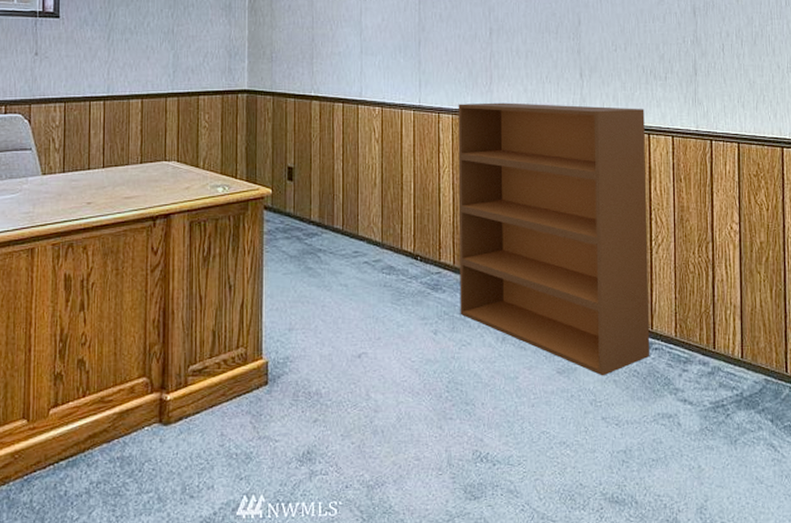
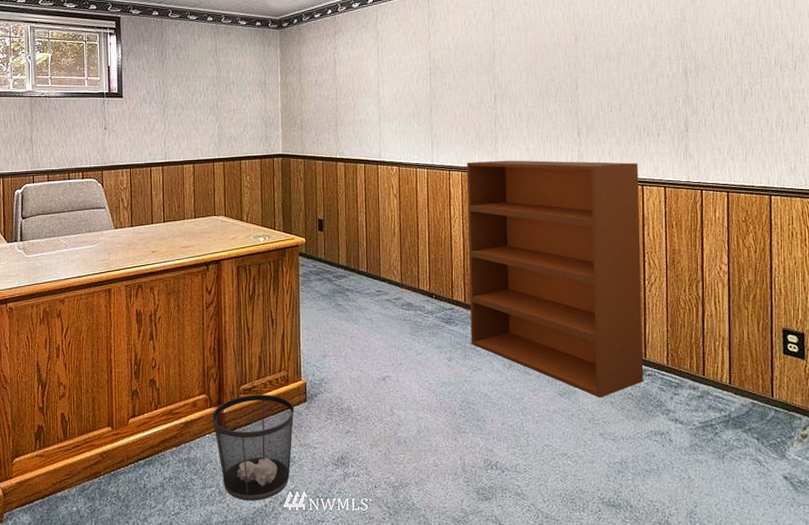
waste bin: none [152,376,253,509] -> present [211,394,295,501]

